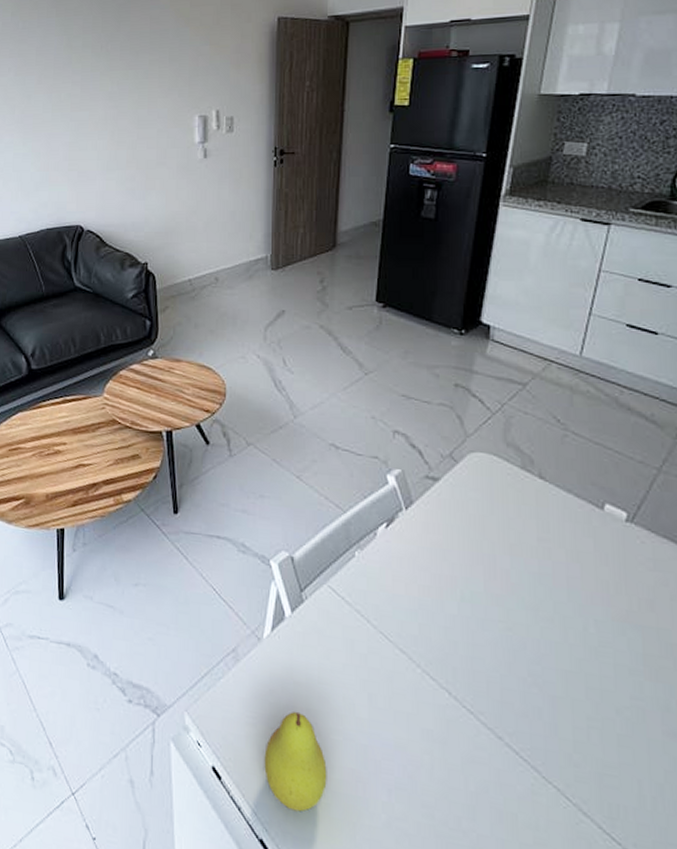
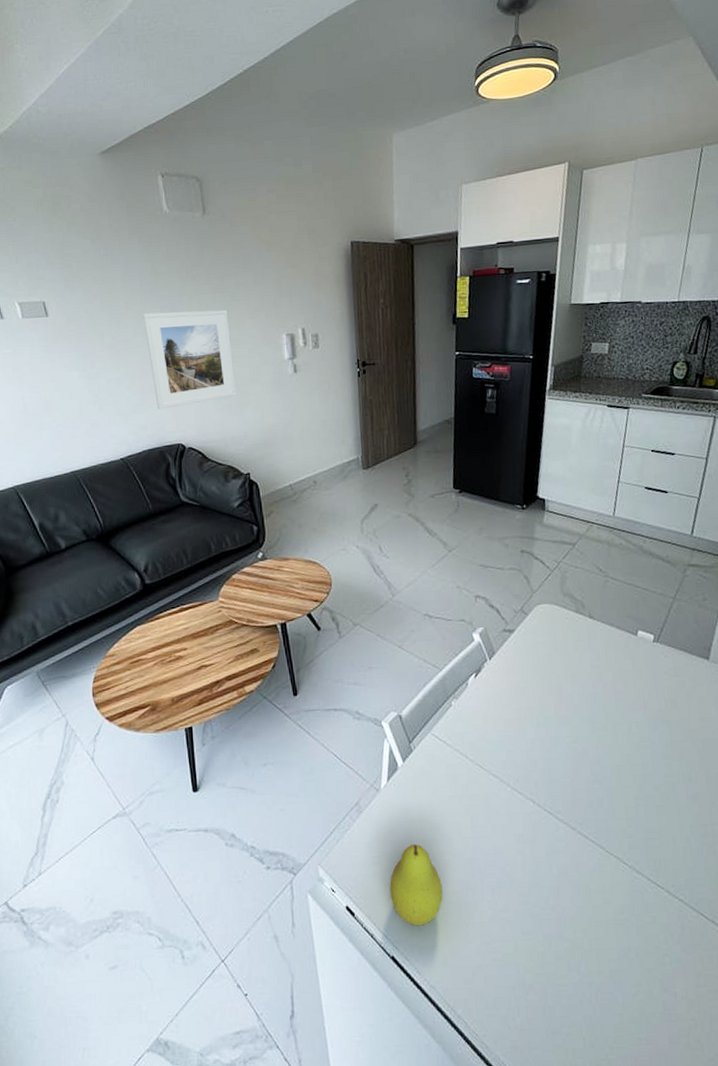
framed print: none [53,87,141,189] -> present [142,309,236,410]

